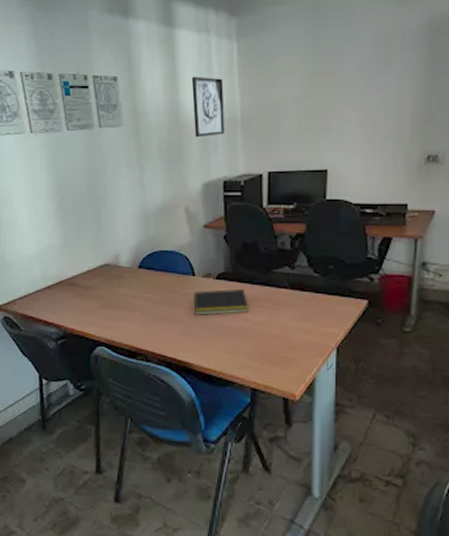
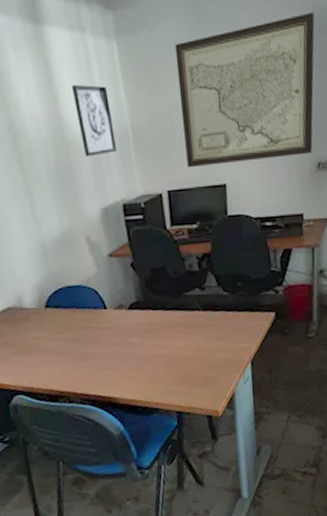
notepad: present [194,288,248,315] -> none [108,316,165,349]
wall art: none [290,17,433,153] -> present [175,12,315,168]

